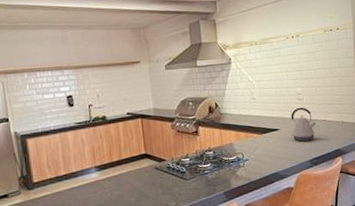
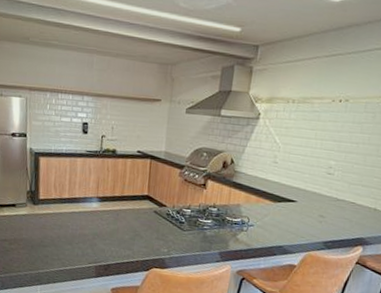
kettle: present [291,107,317,142] -> none [309,182,343,222]

